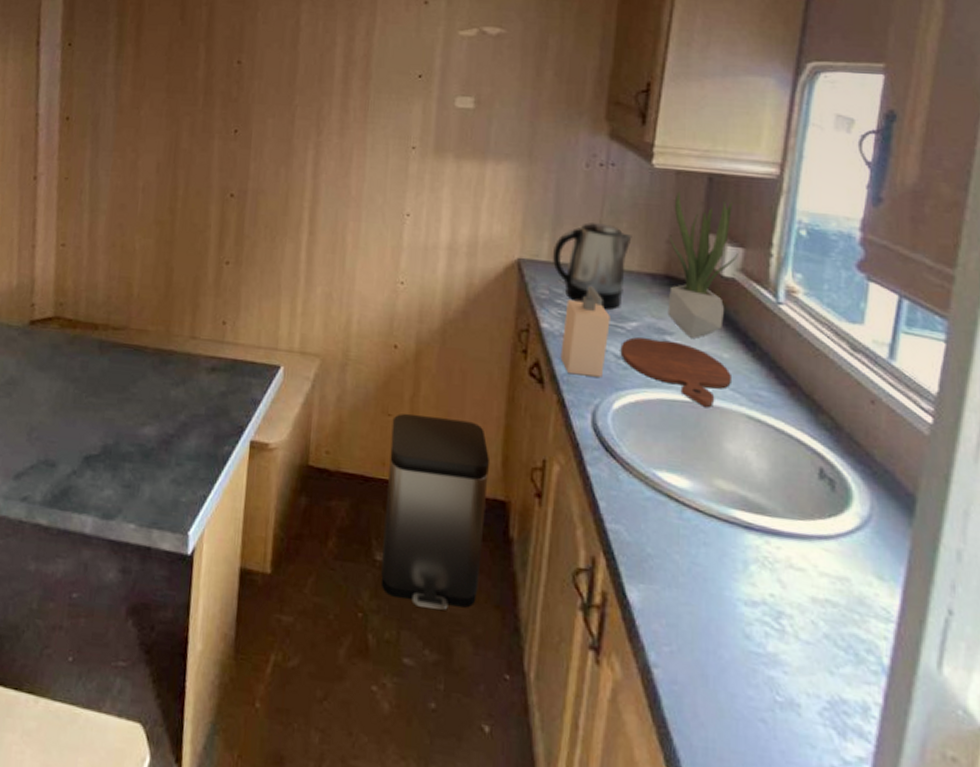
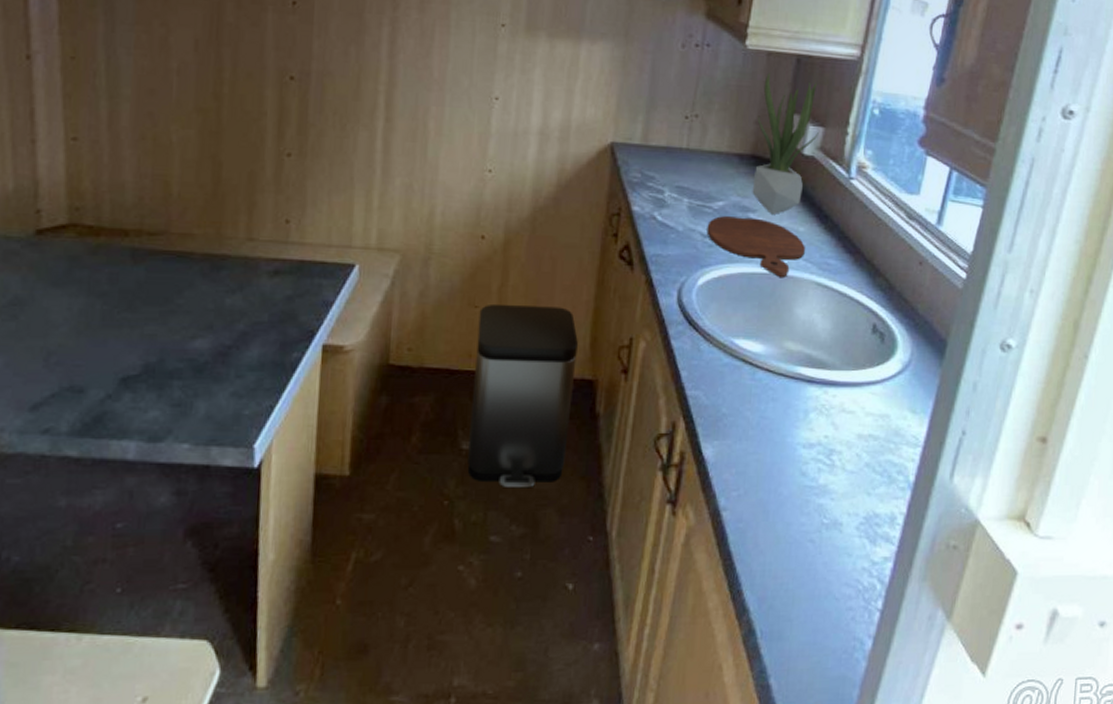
kettle: present [552,222,632,309] -> none [645,104,723,190]
soap dispenser: present [560,285,610,377] -> none [650,167,699,256]

